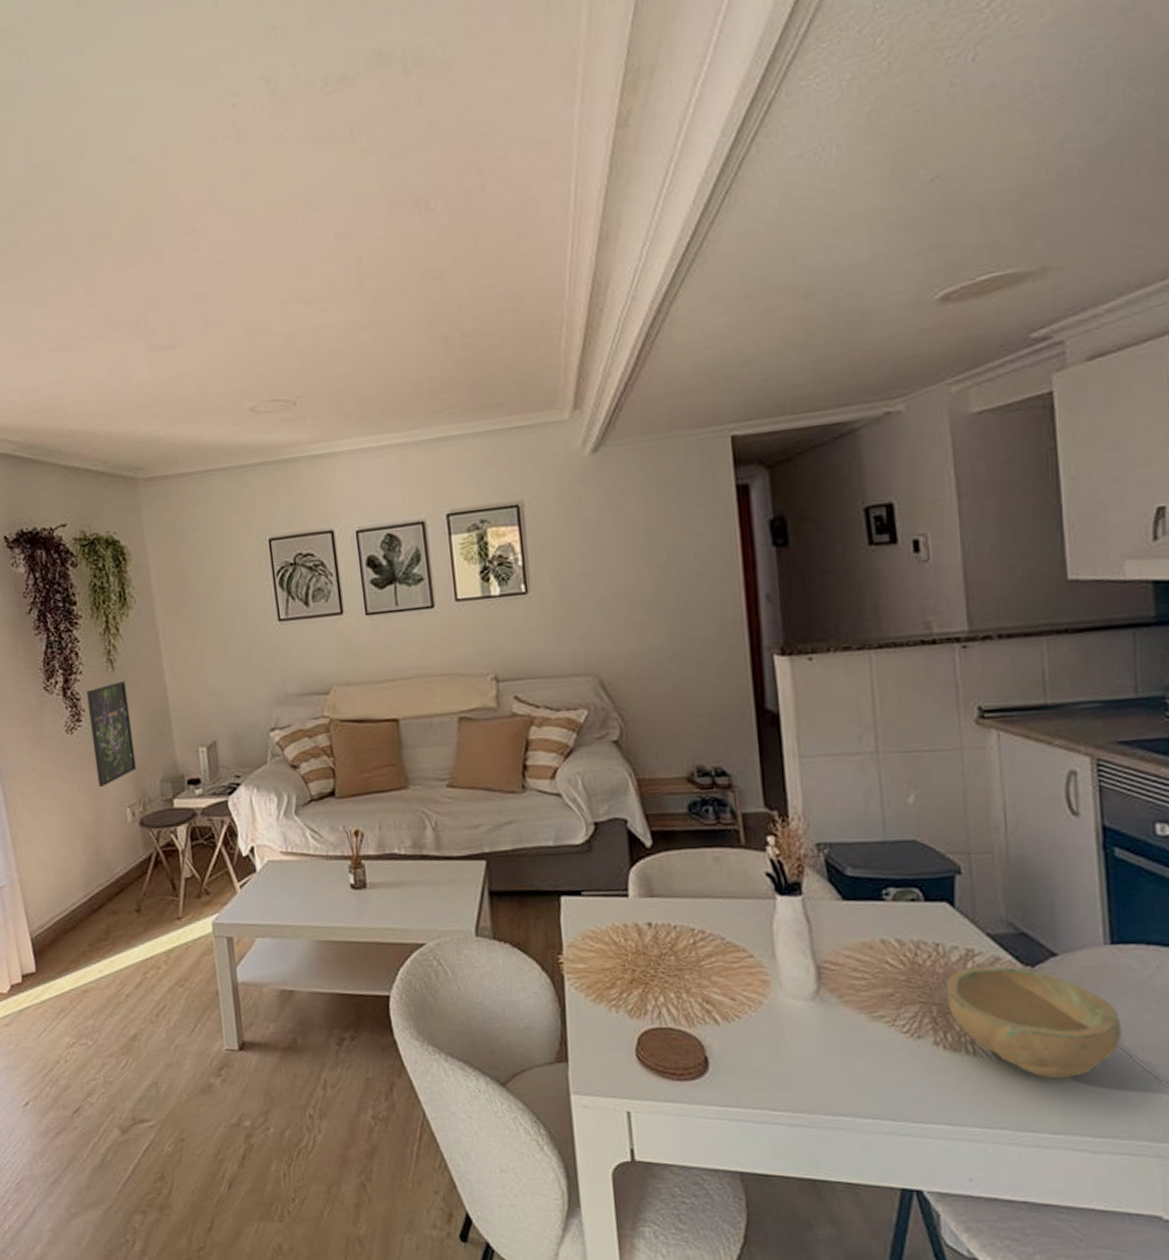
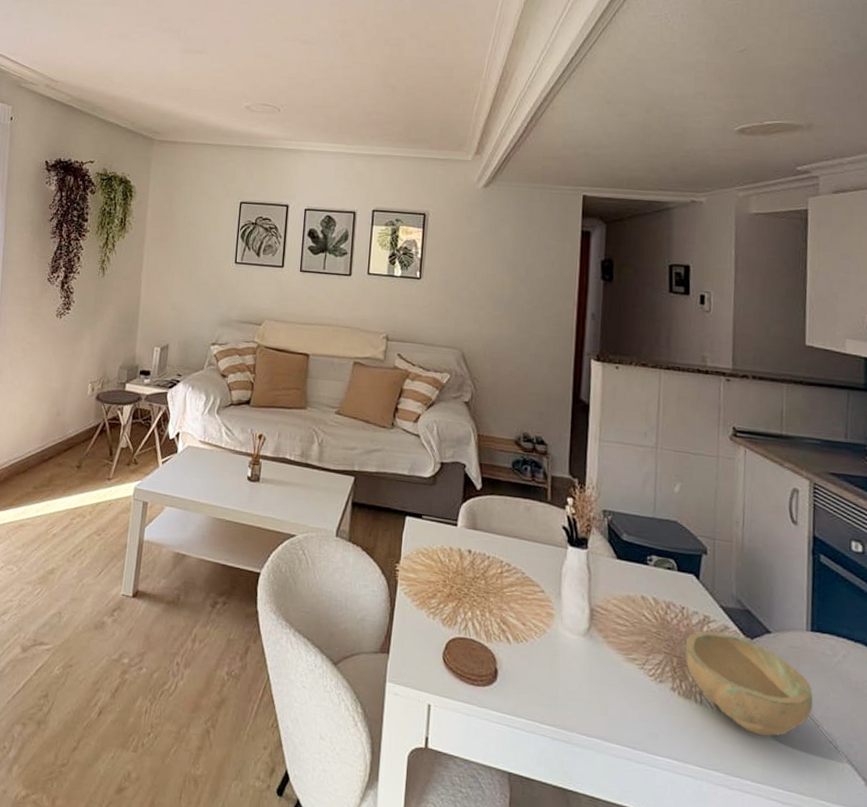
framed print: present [86,681,136,787] -> none [71,285,111,363]

